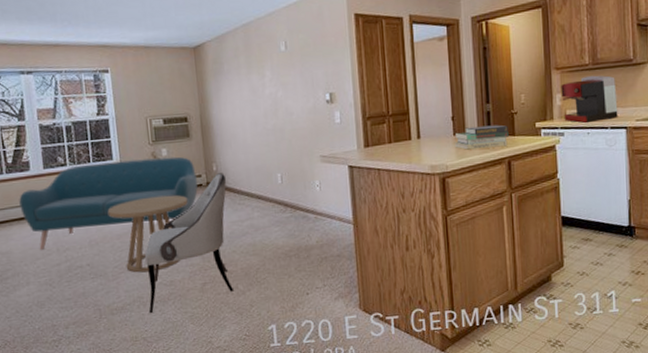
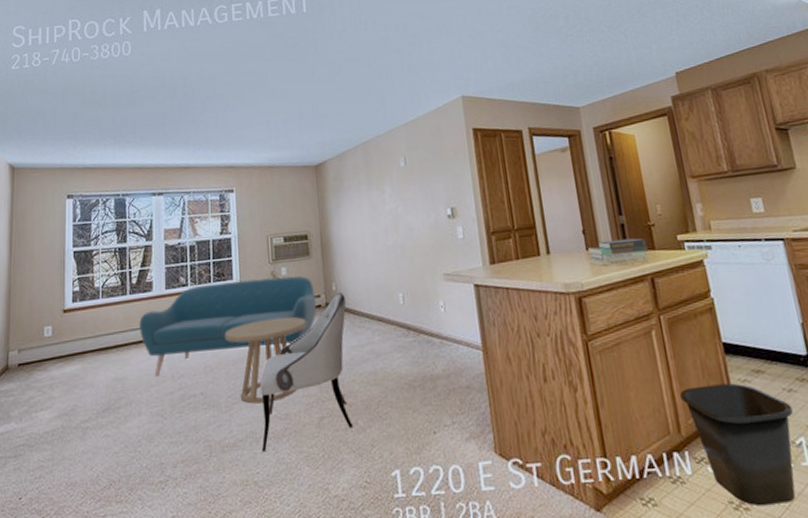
waste bin: none [521,249,609,343] -> present [680,383,796,506]
coffee maker: present [561,75,618,123] -> none [700,182,771,235]

